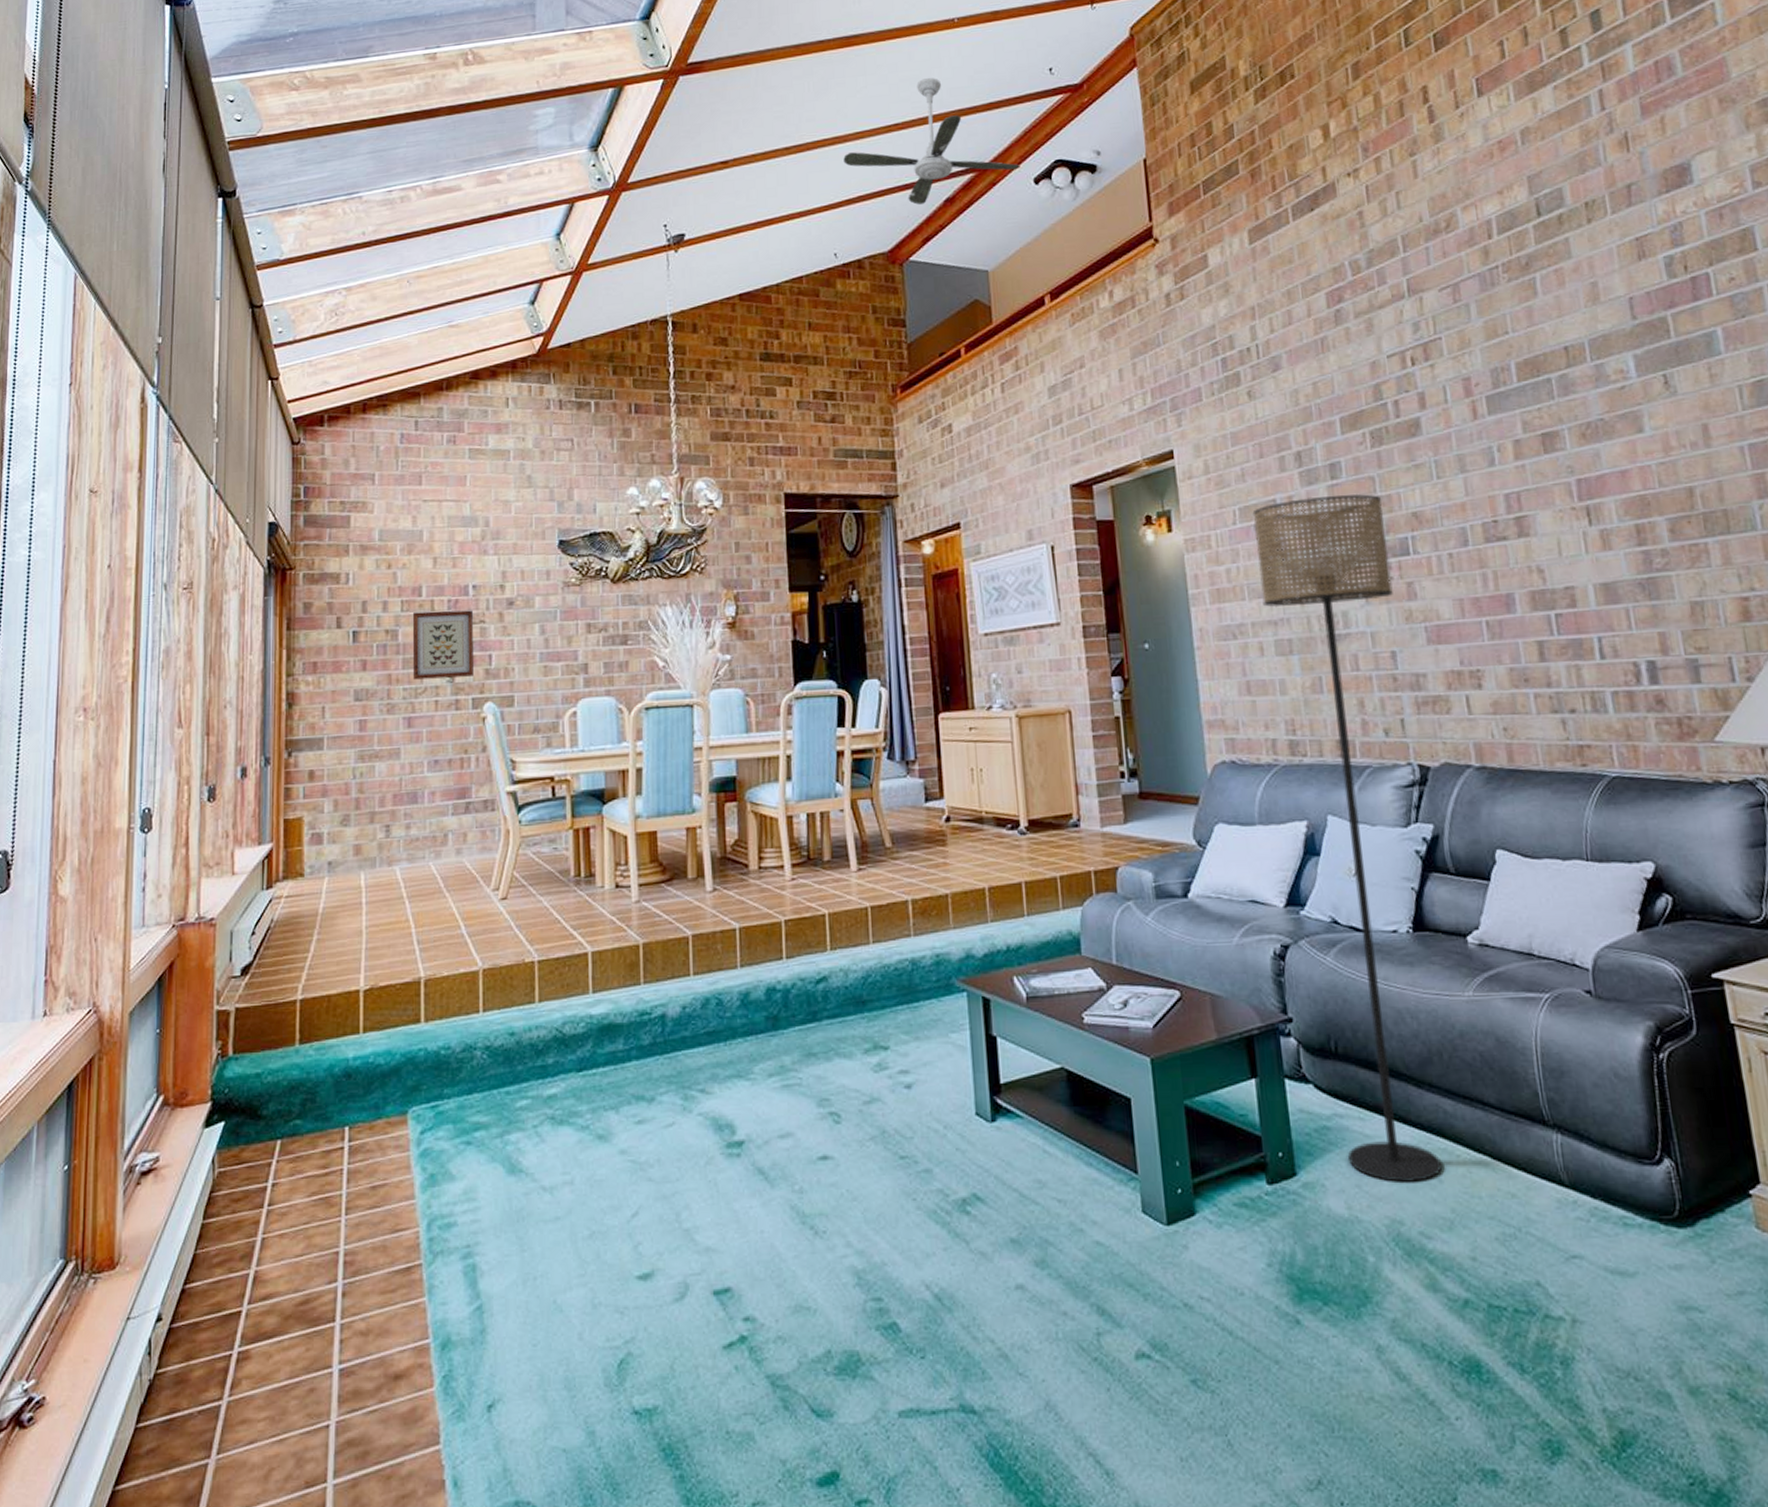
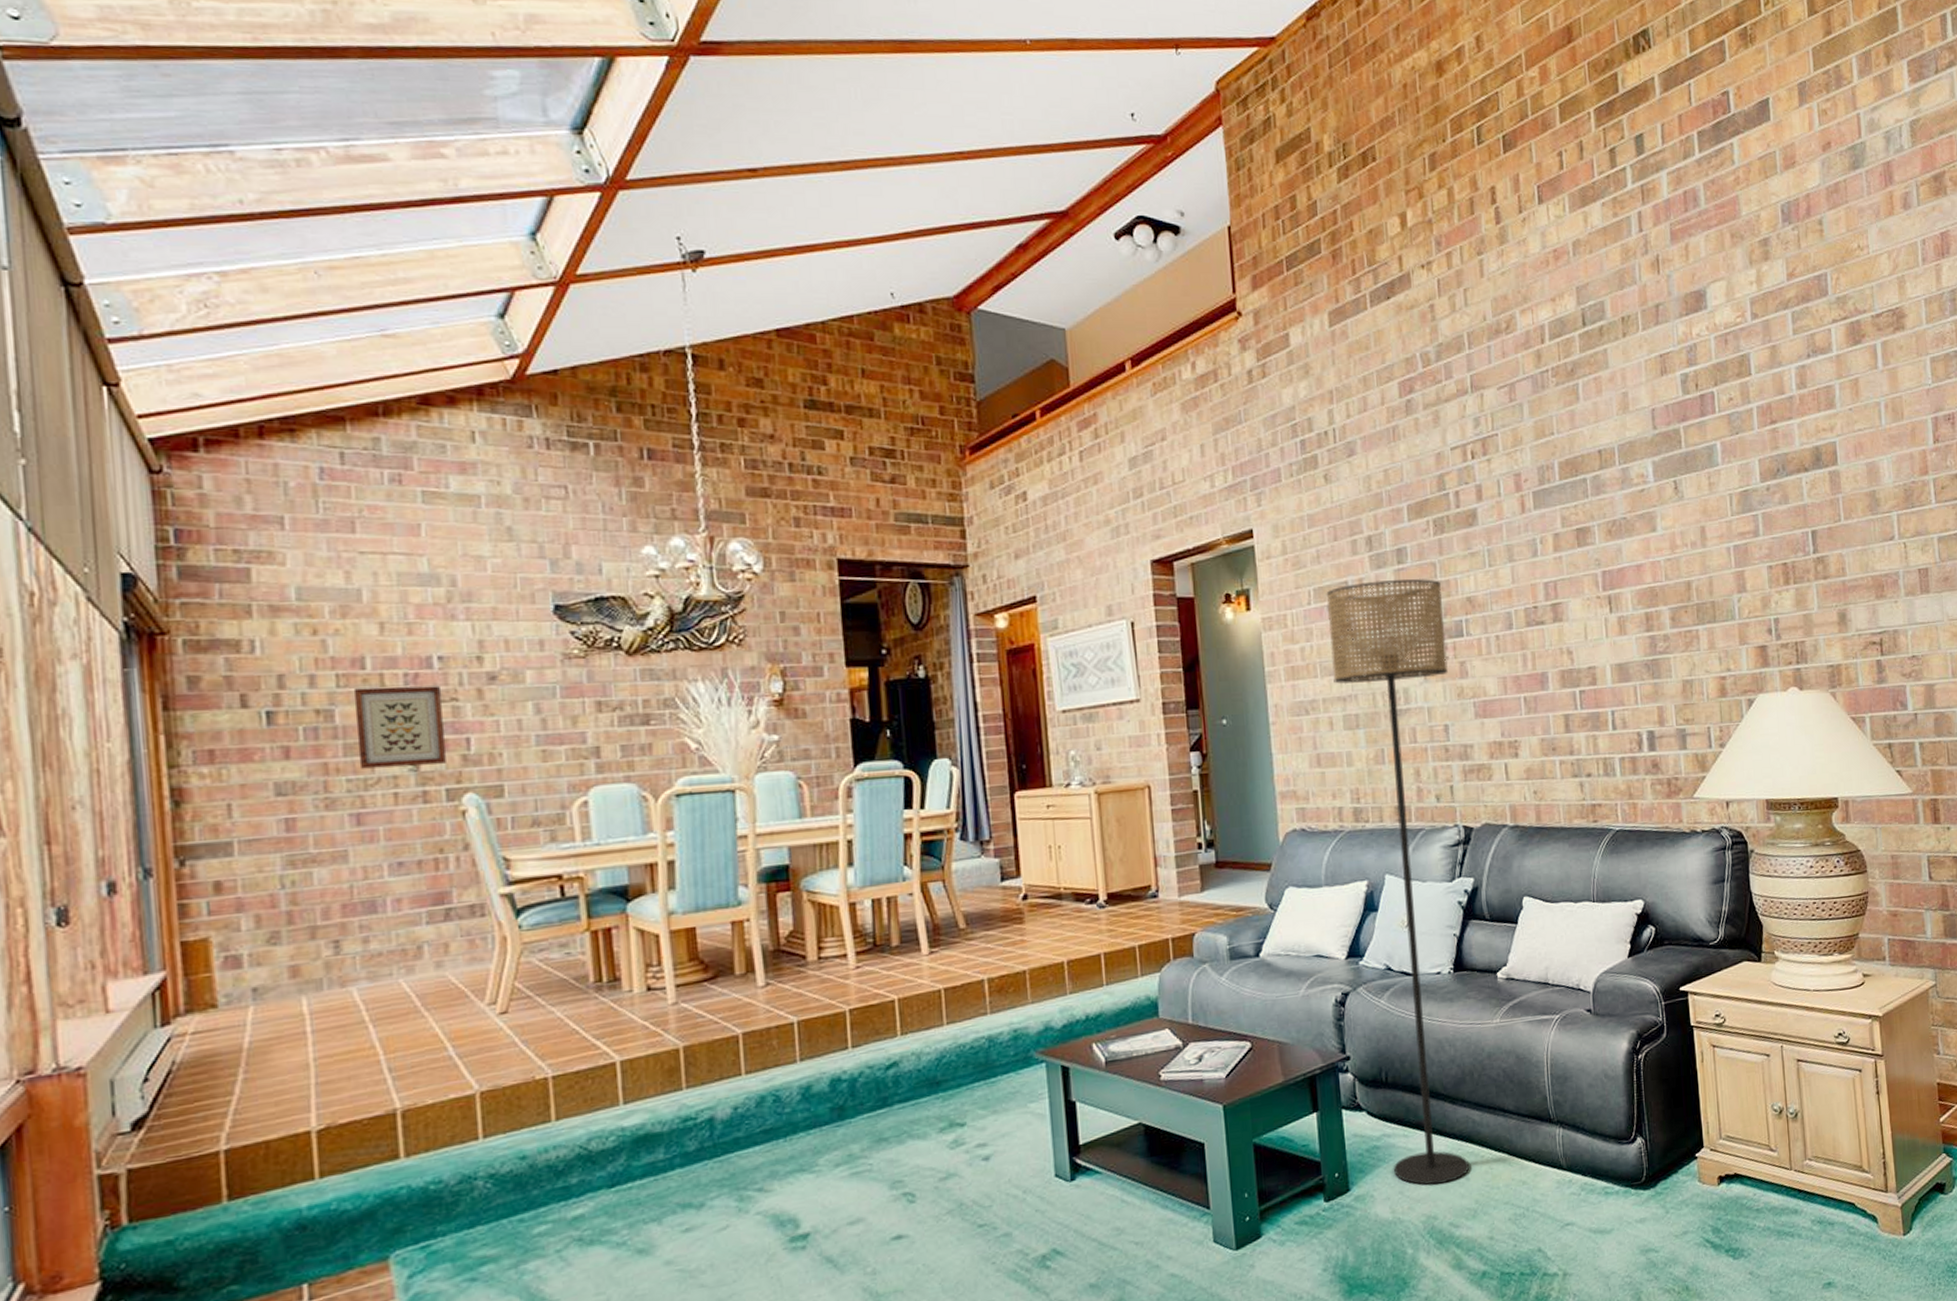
ceiling fan: present [843,78,1020,205] -> none [899,104,1100,247]

